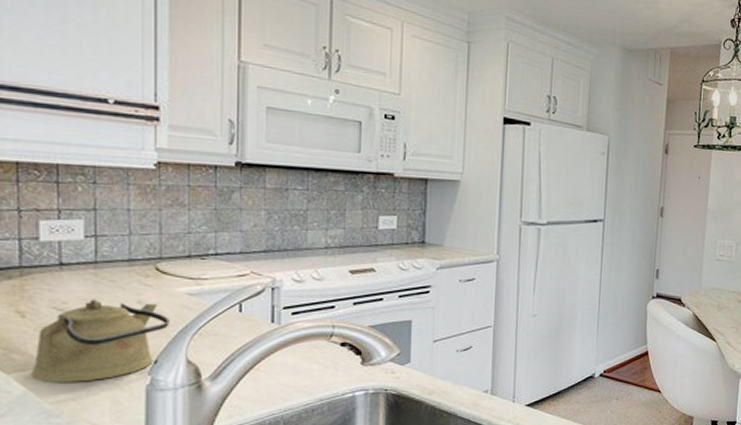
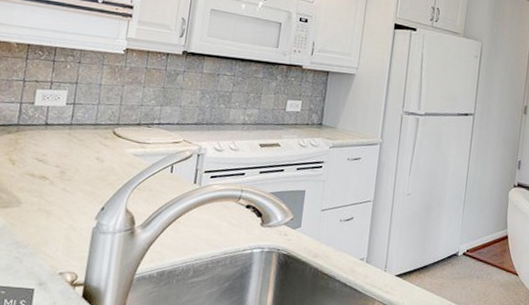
kettle: present [31,299,170,382] -> none [11,153,118,221]

